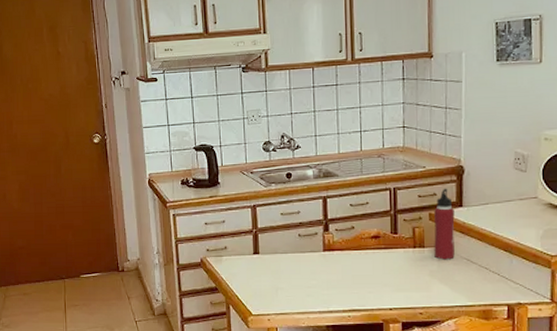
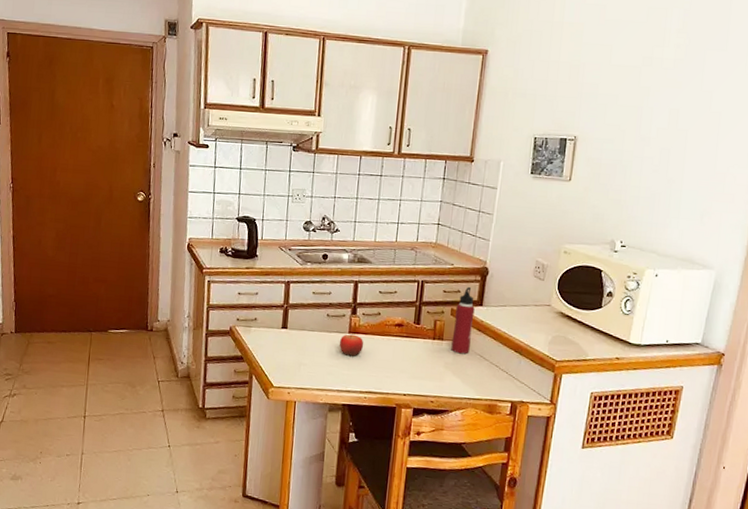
fruit: none [314,251,341,275] -> present [339,333,364,356]

